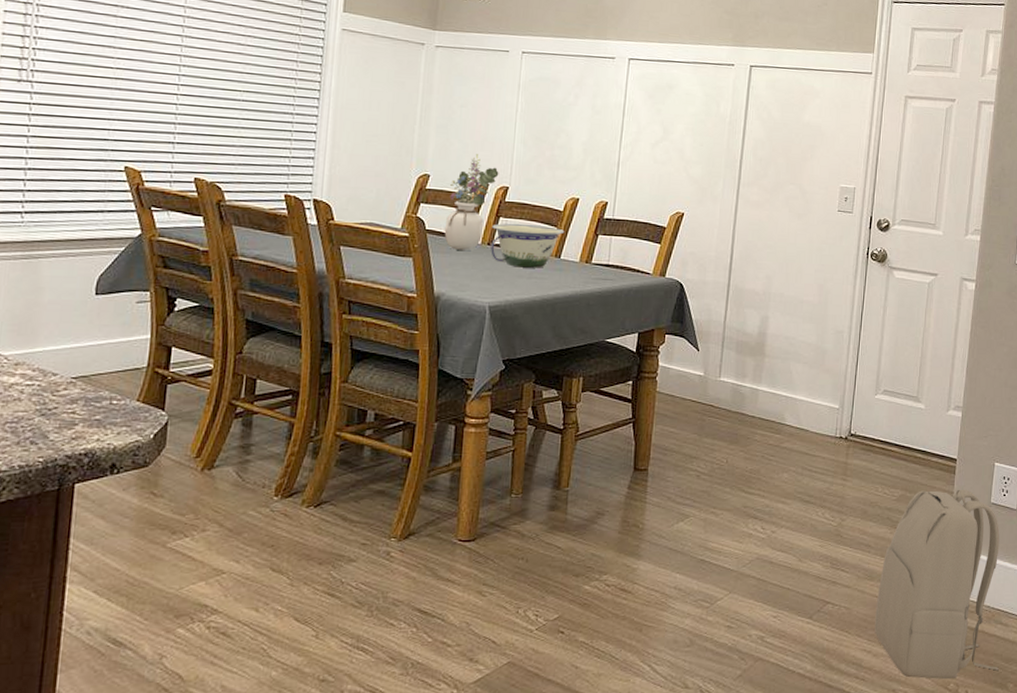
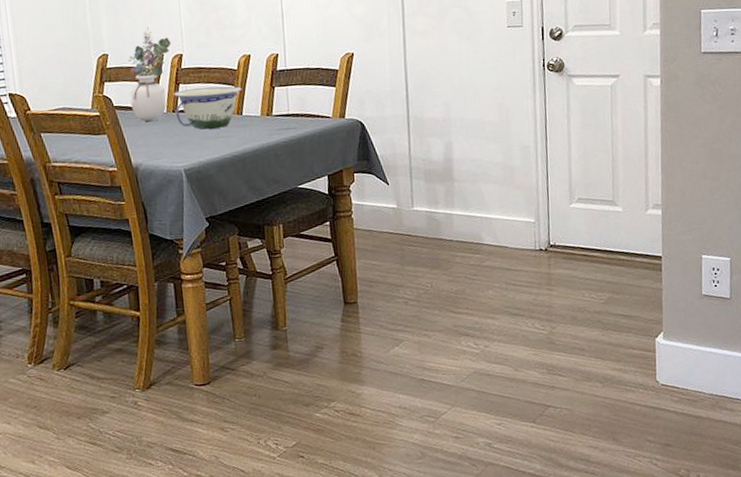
backpack: present [875,489,1000,680] -> none [597,284,729,468]

